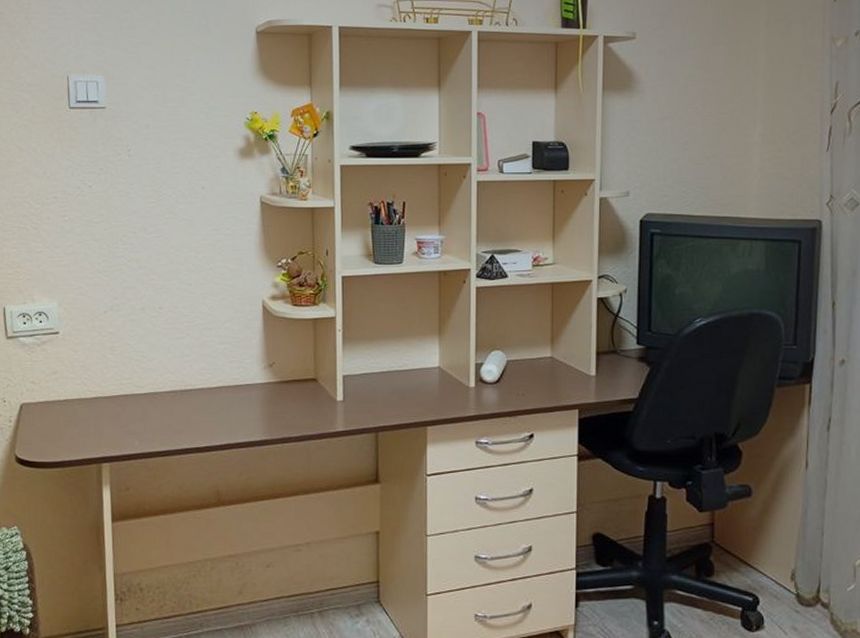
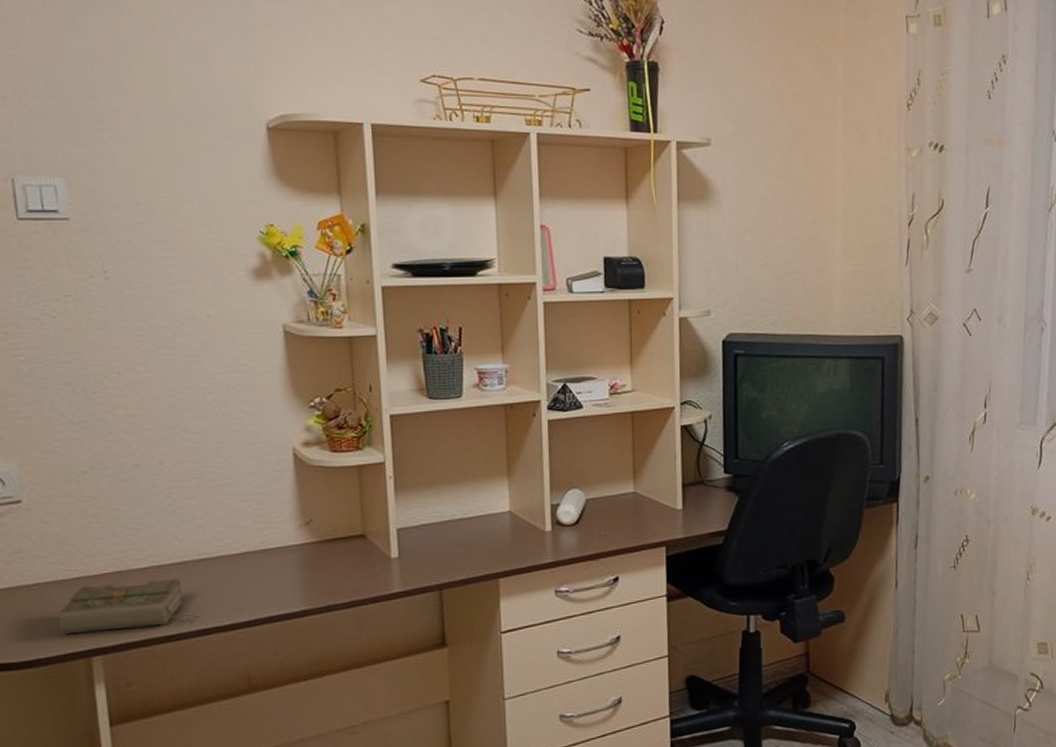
diary: none [79,404,182,443] -> present [57,579,198,635]

